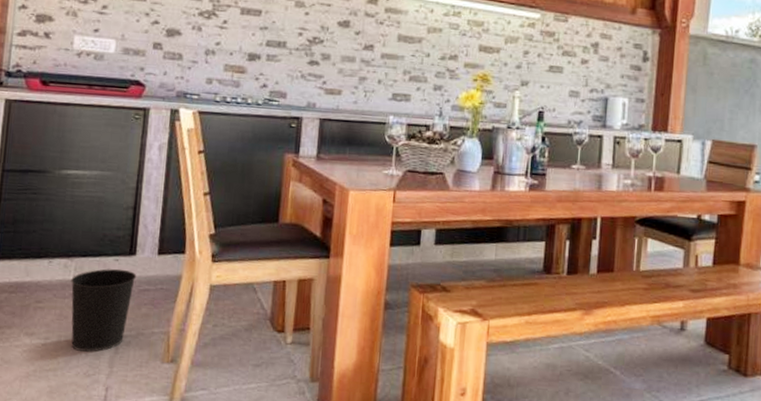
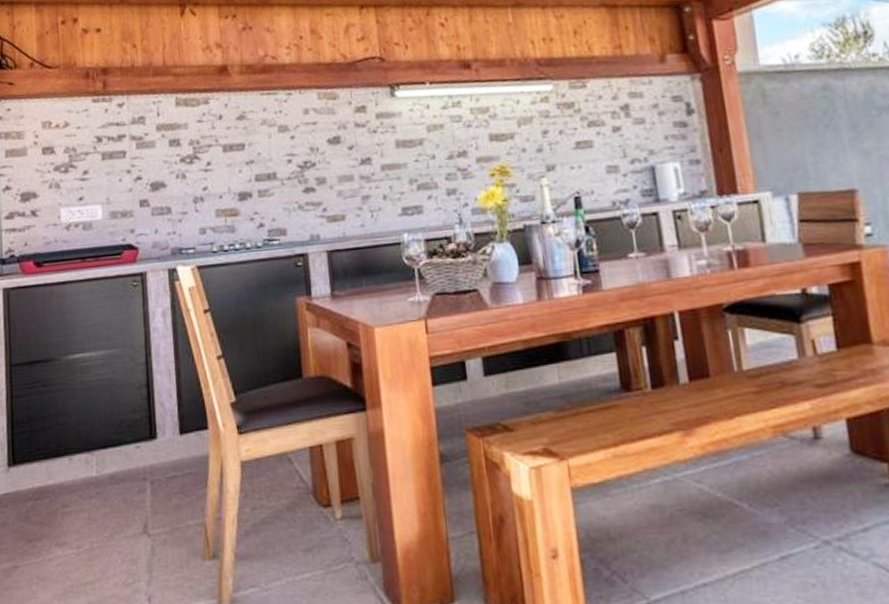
wastebasket: present [71,269,137,352] -> none [94,456,161,557]

